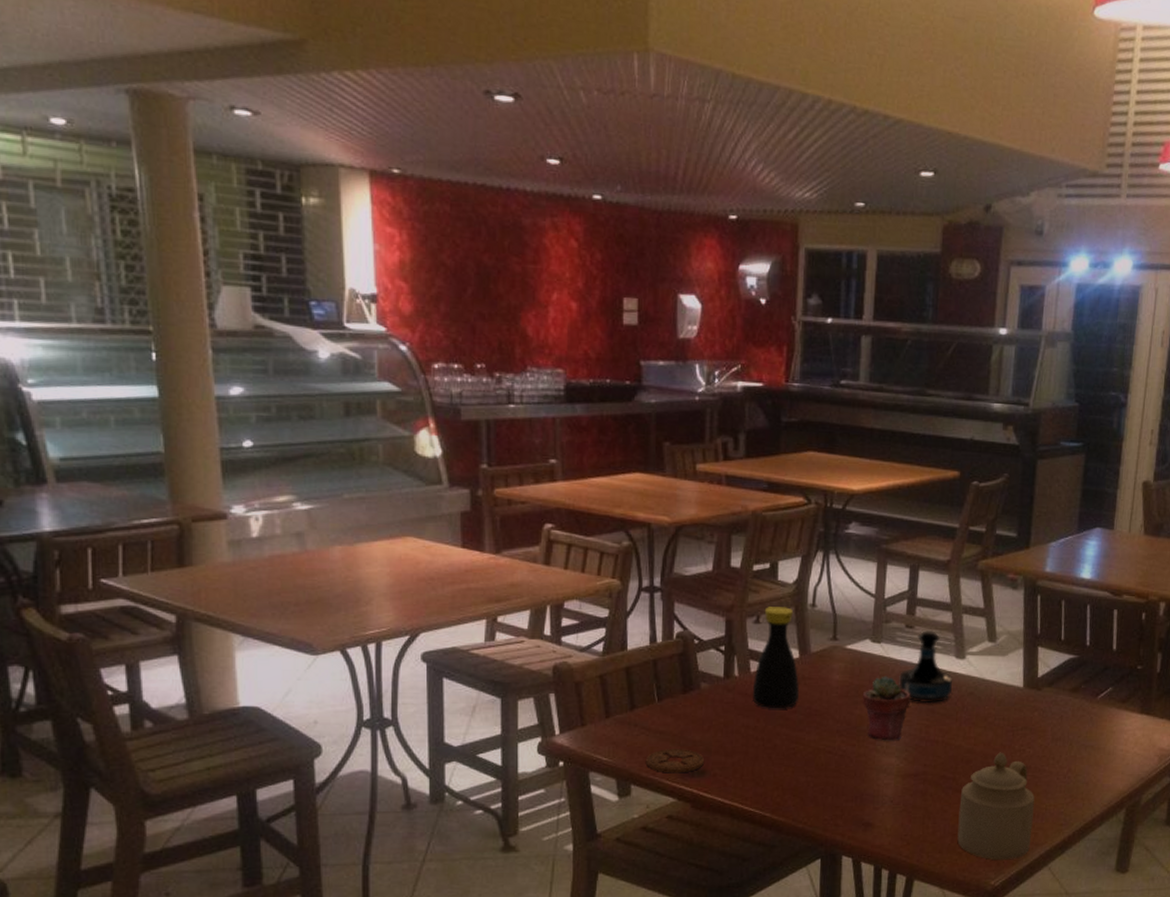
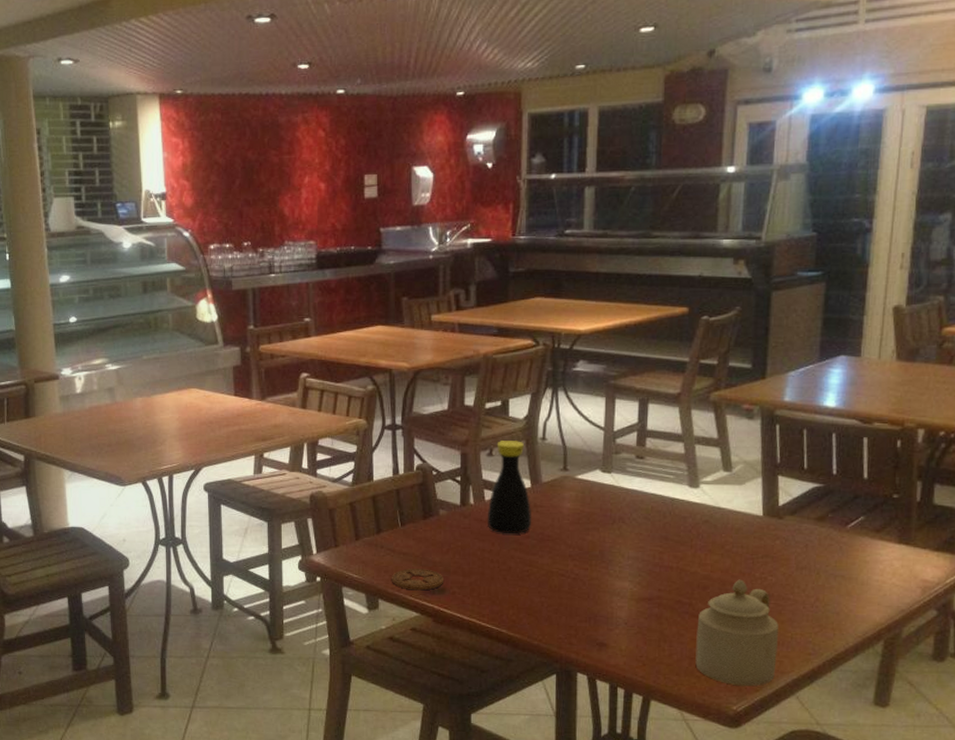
potted succulent: present [862,676,911,741] -> none [593,504,643,566]
tequila bottle: present [899,630,953,704] -> none [630,461,687,531]

